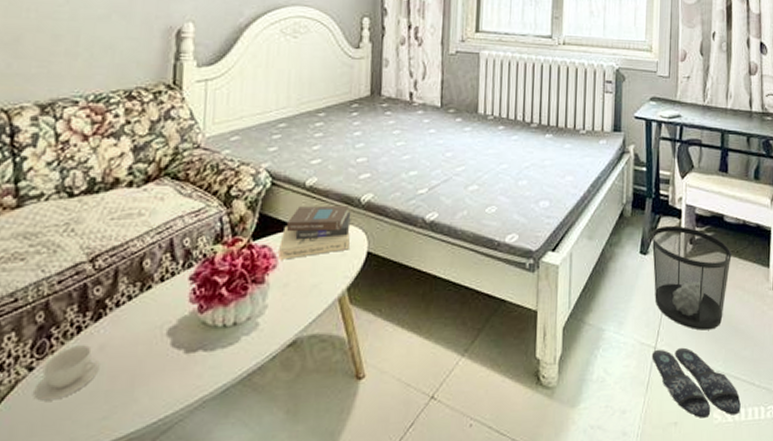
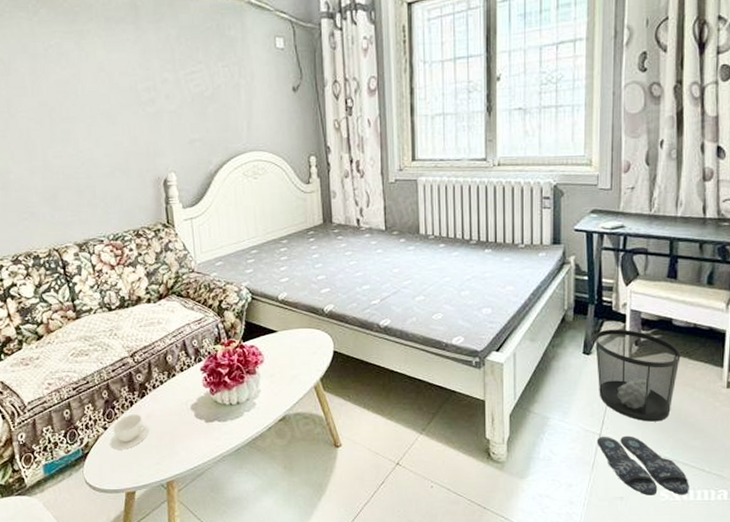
books: present [278,206,351,260] -> none [264,315,319,357]

